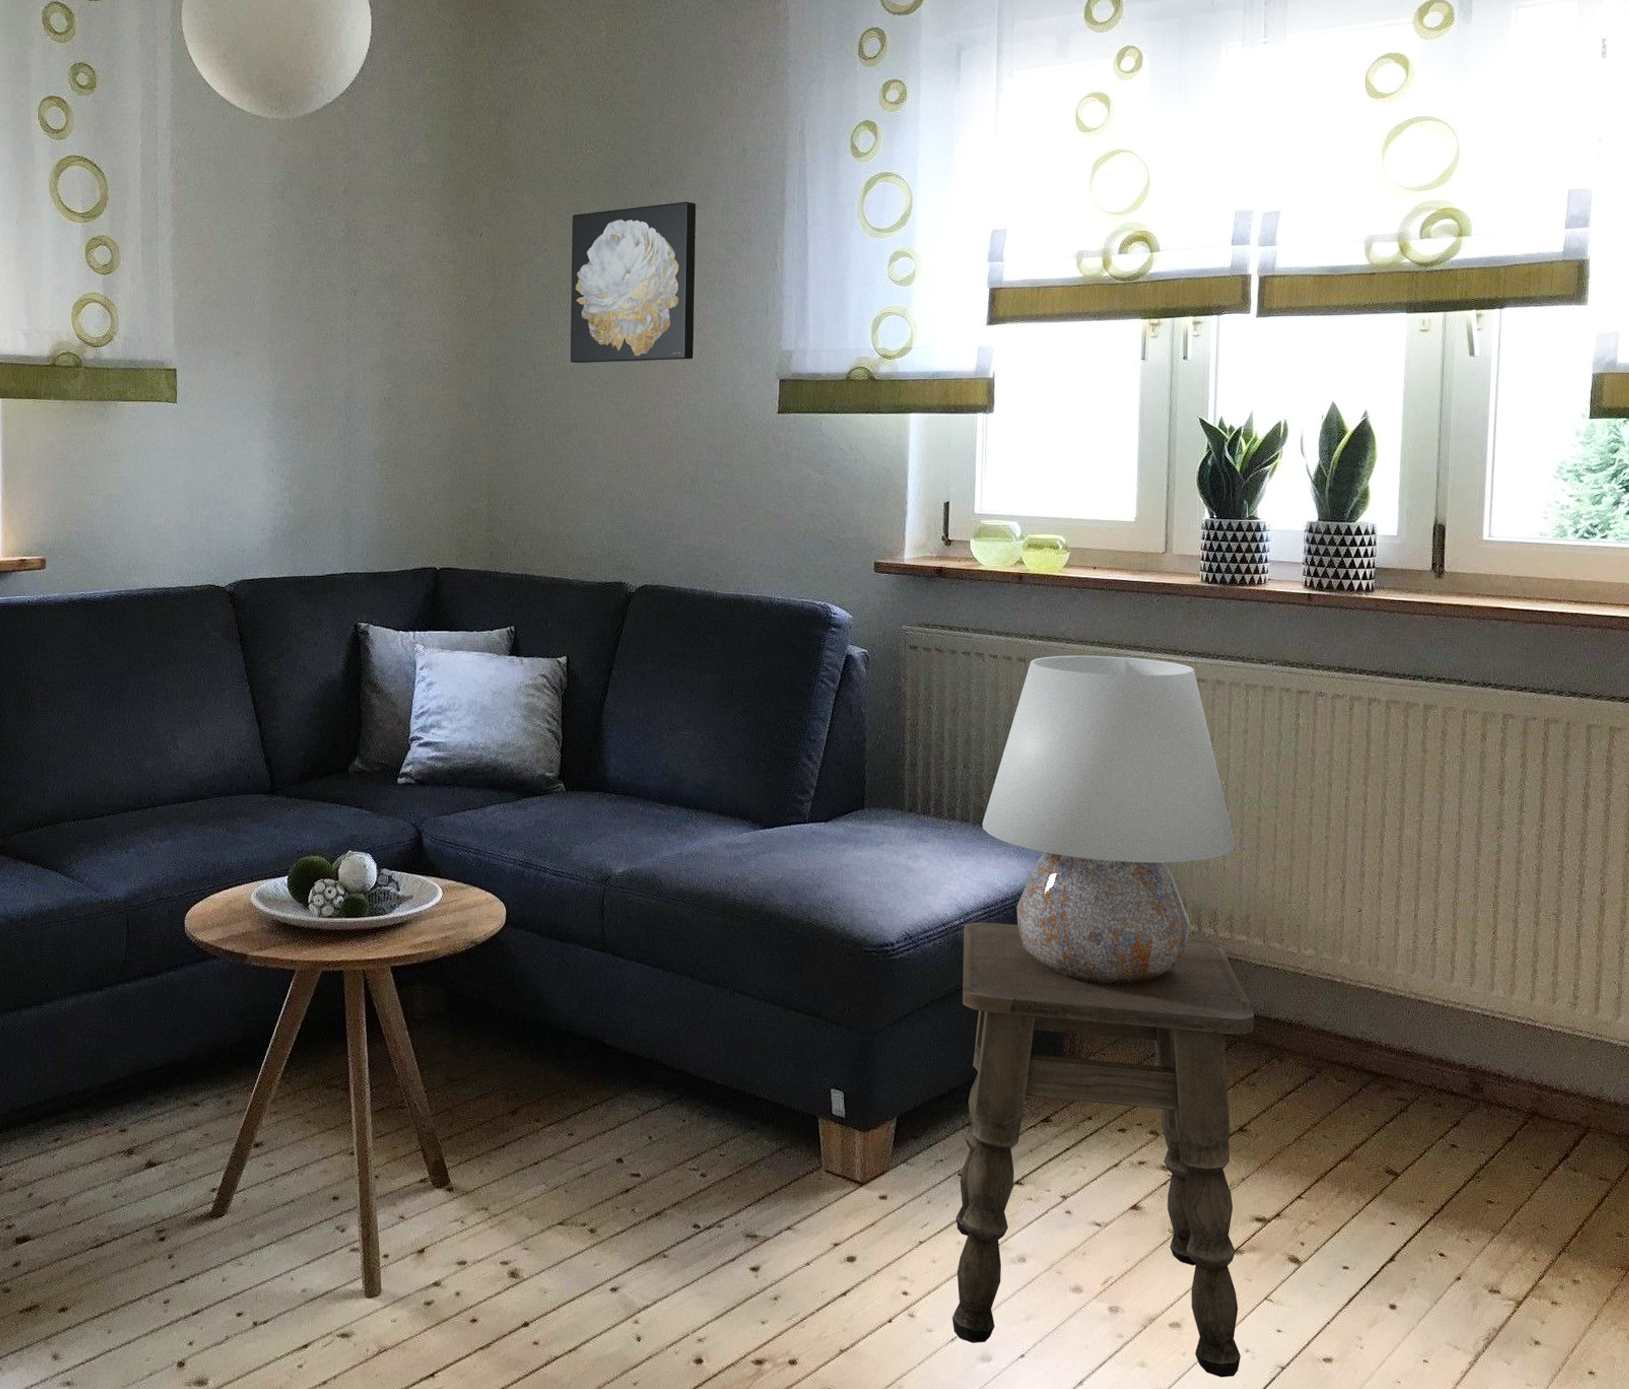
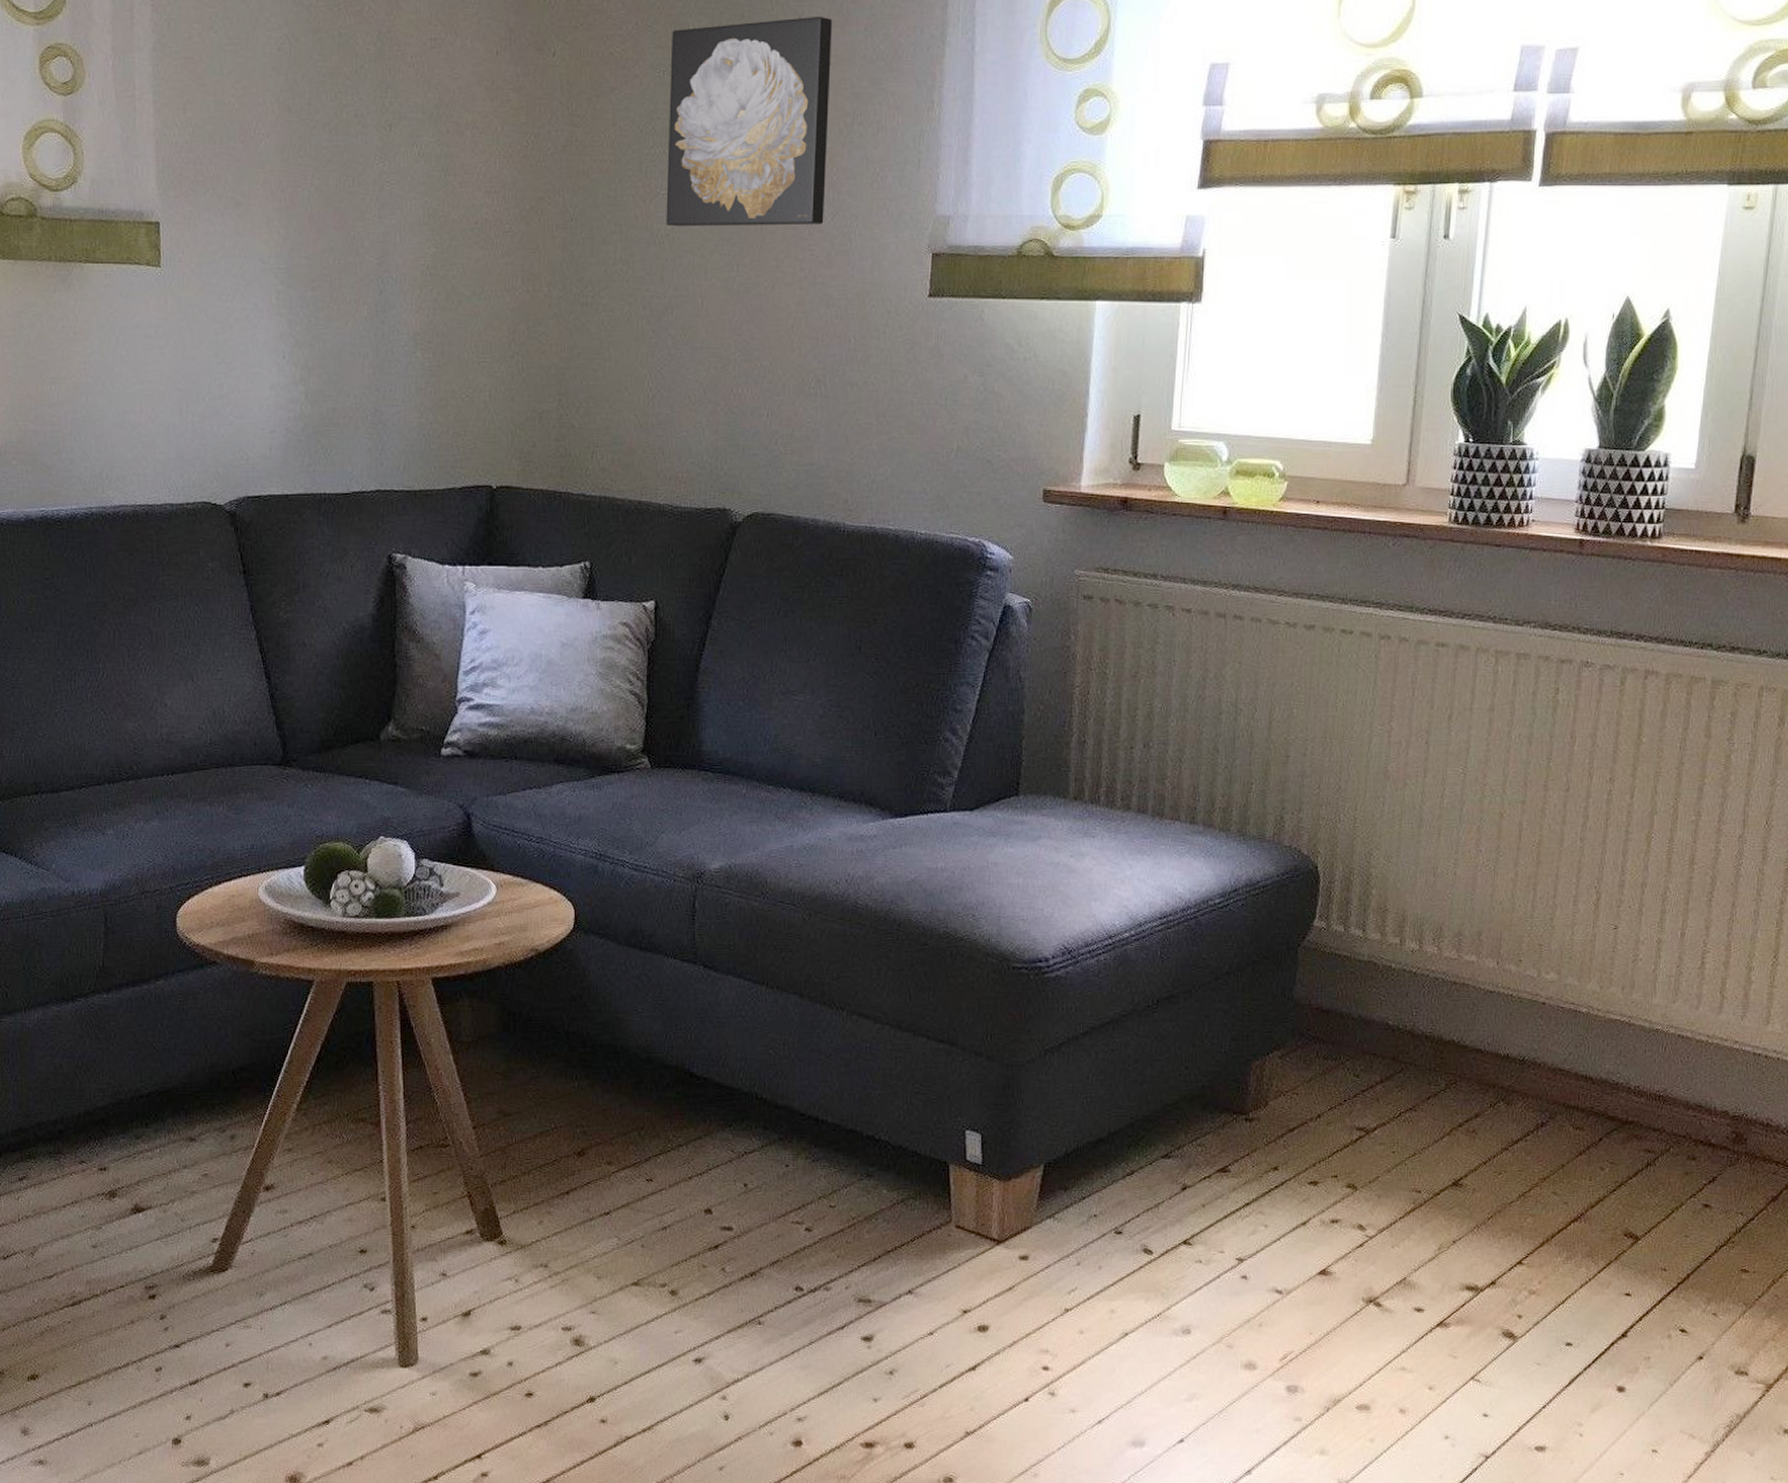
side table: present [952,922,1255,1377] -> none [1100,935,1481,1467]
table lamp: present [982,655,1235,985] -> none [1162,611,1471,1013]

